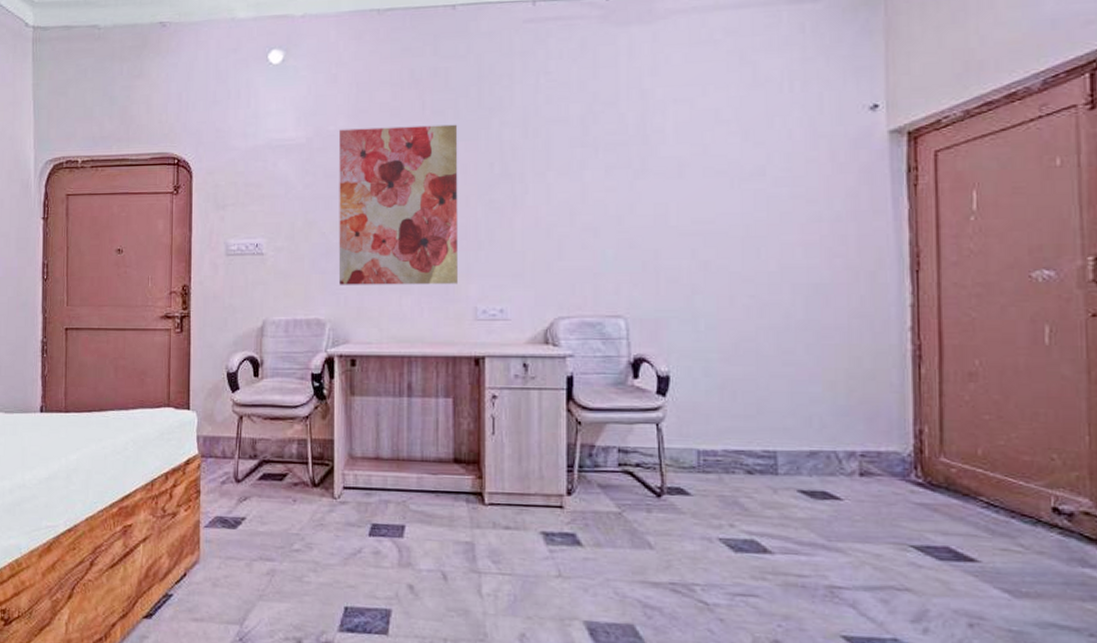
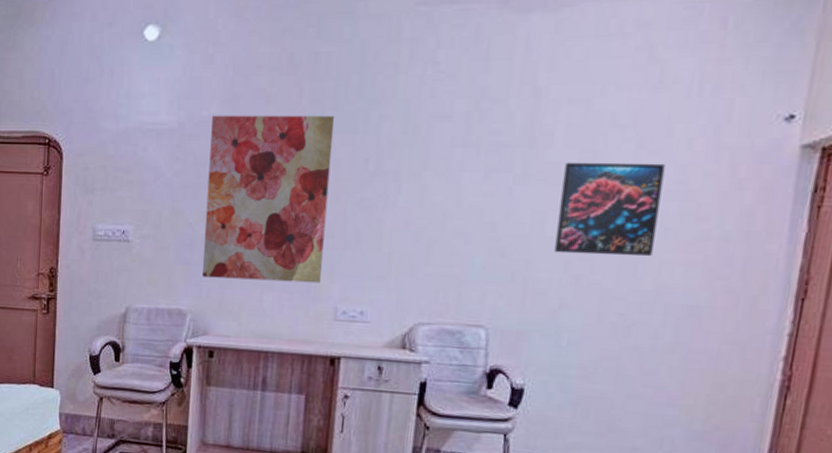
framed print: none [679,153,772,241] -> present [554,162,665,257]

